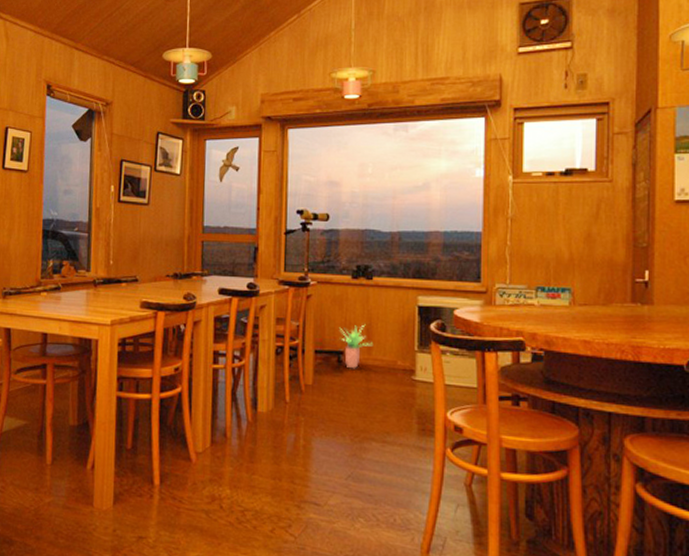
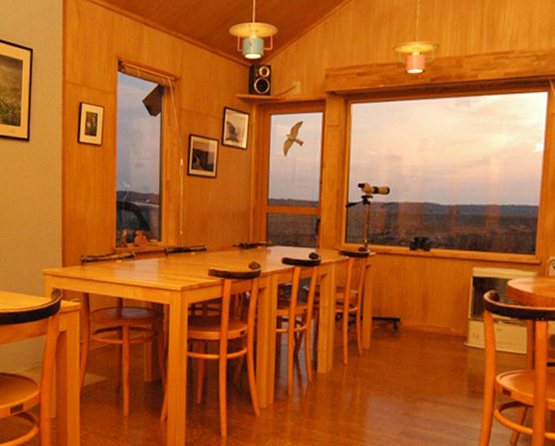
potted plant: present [339,324,372,369] -> none [396,293,428,335]

